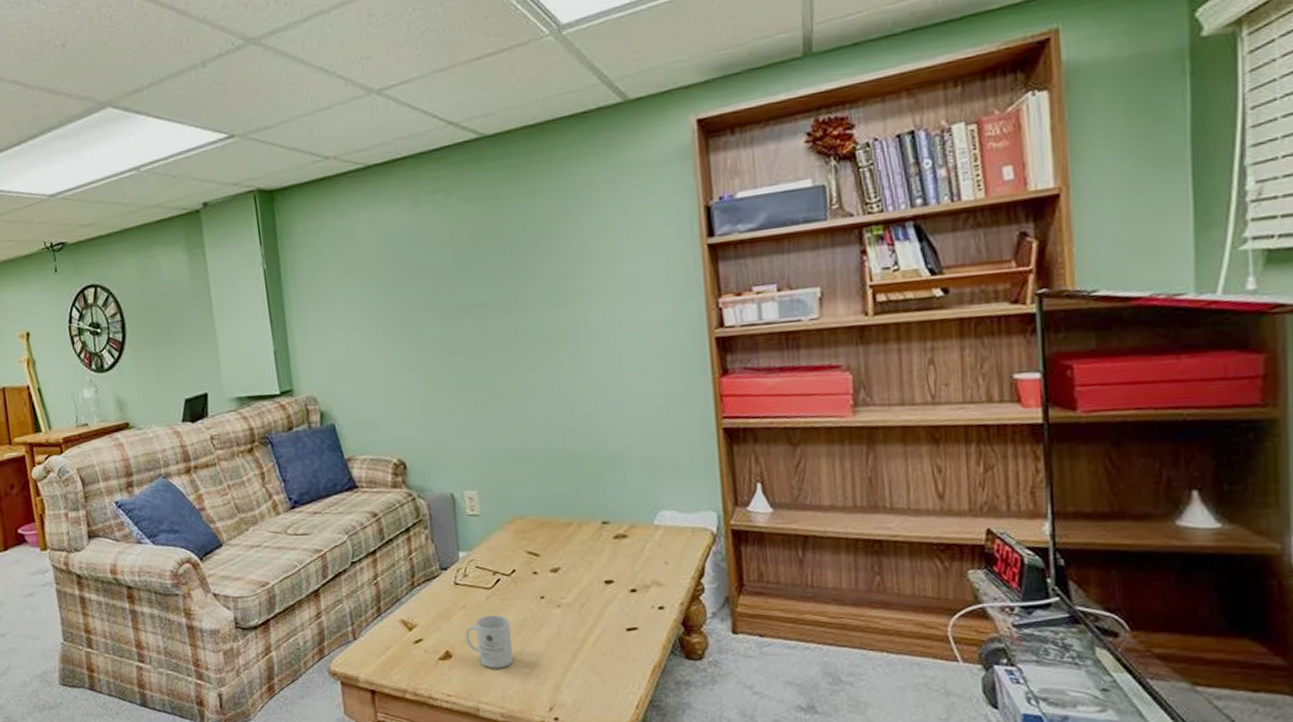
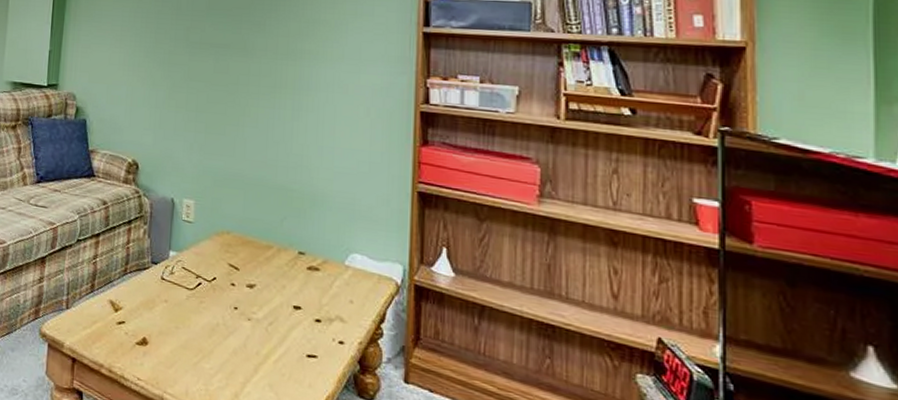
mug: present [465,614,513,669] -> none [162,313,204,366]

